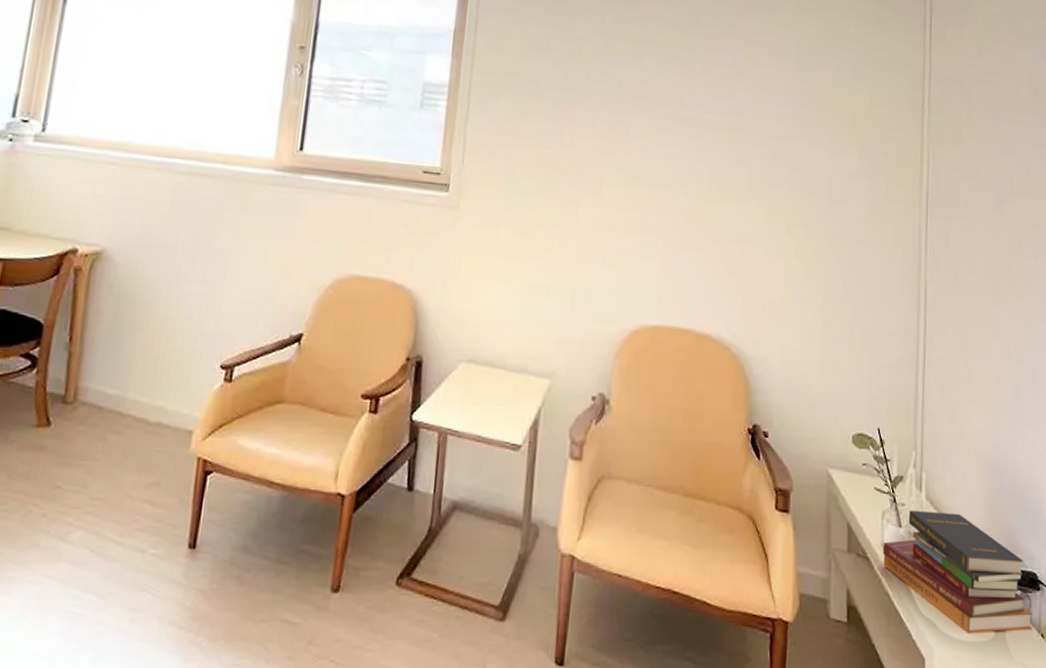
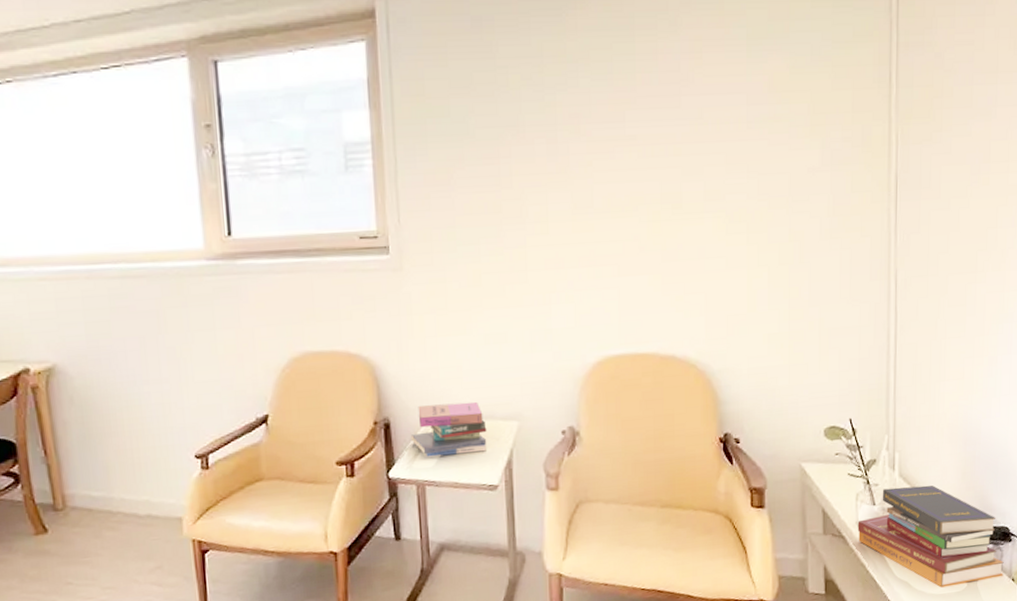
books: none [440,348,518,407] -> present [410,401,487,458]

